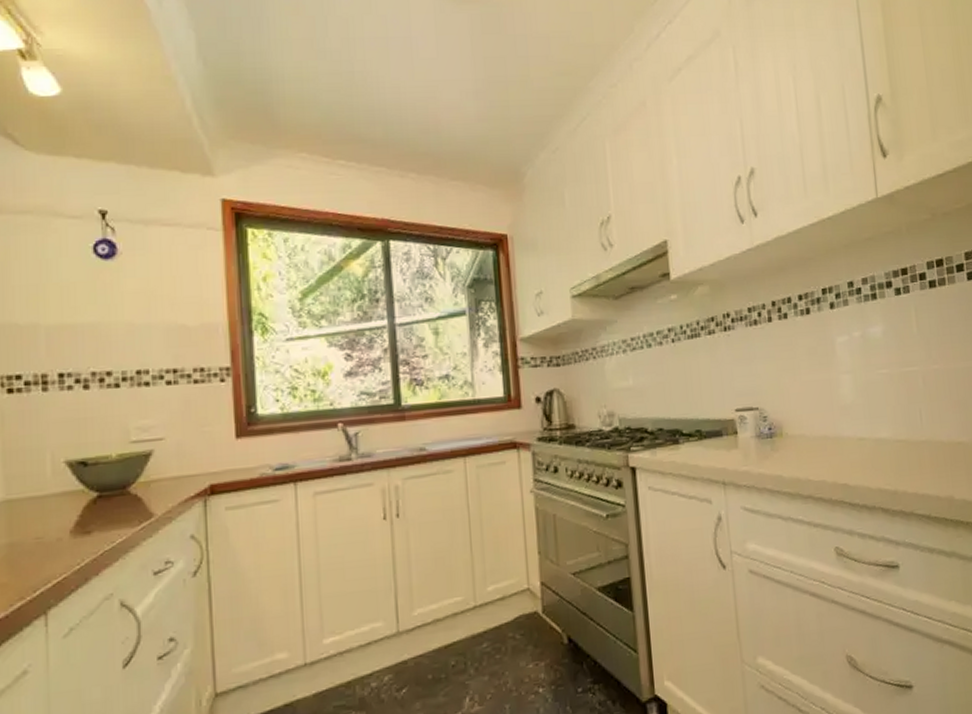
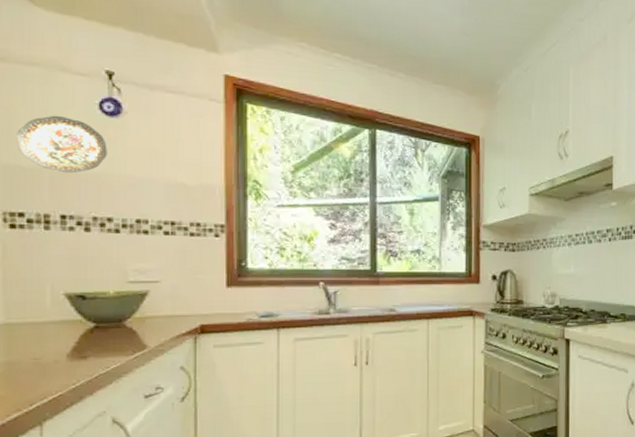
decorative plate: none [11,264,104,327] -> present [17,115,107,174]

